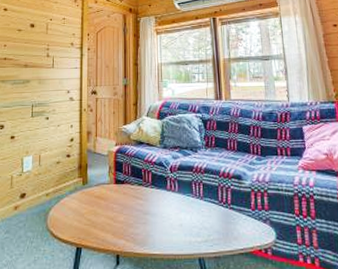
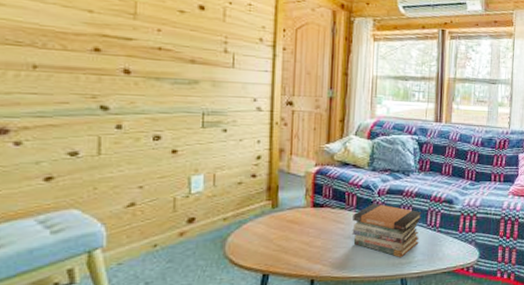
book stack: none [150,179,213,236] -> present [352,203,422,258]

